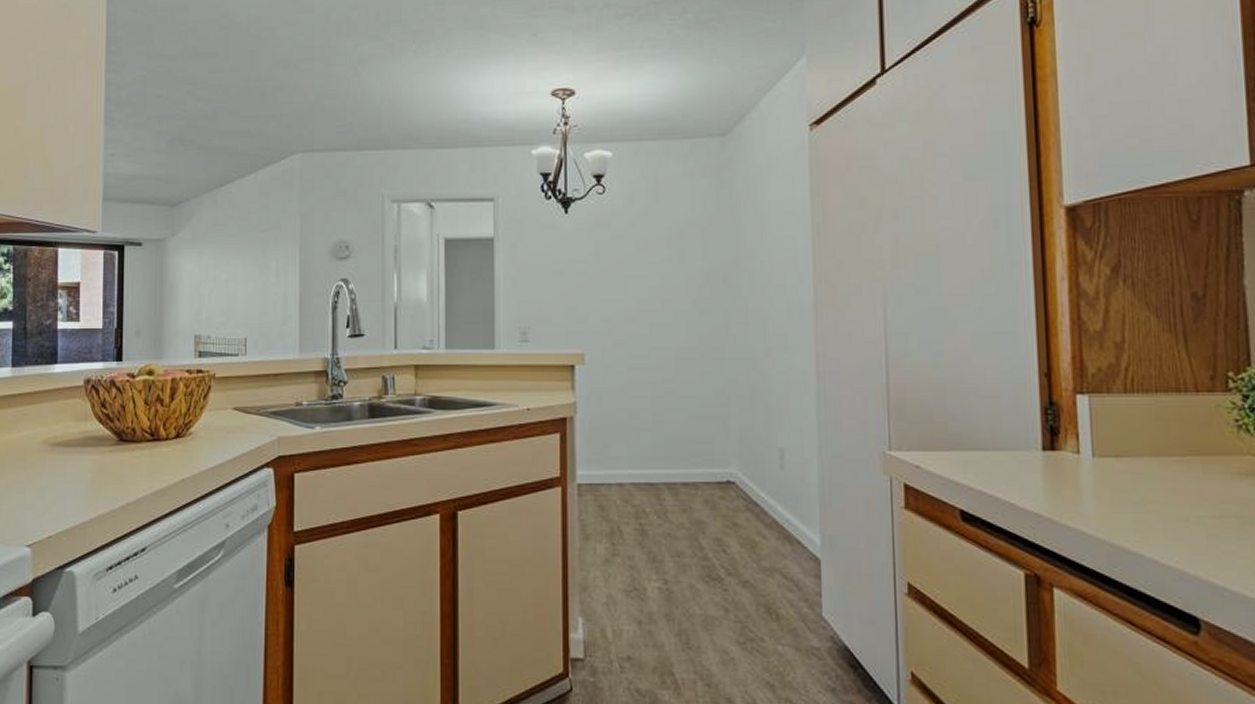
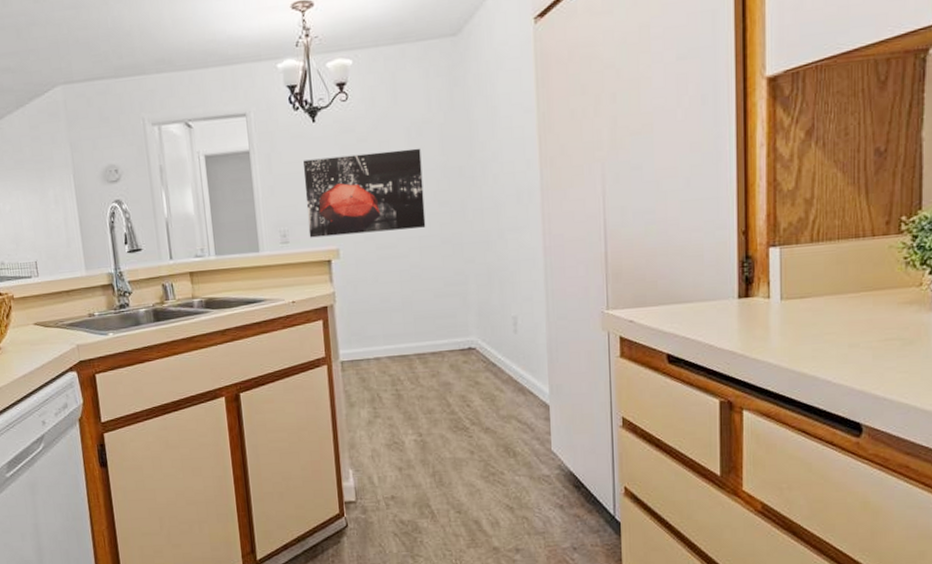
wall art: none [551,250,684,338] -> present [303,148,426,238]

